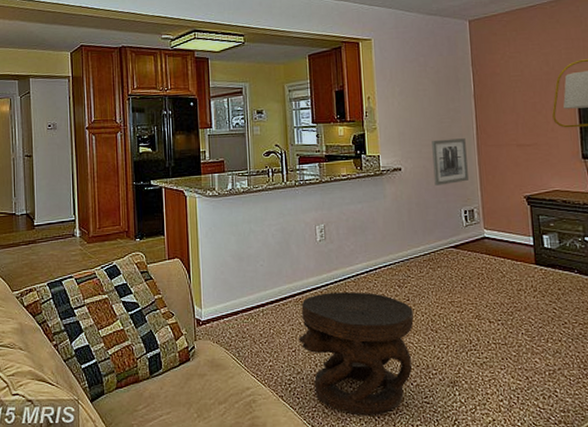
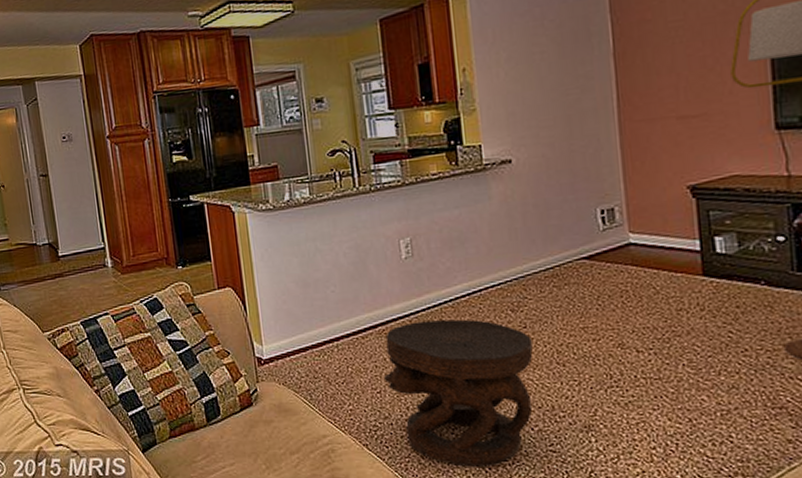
wall art: present [432,138,468,186] -> none [553,114,606,180]

